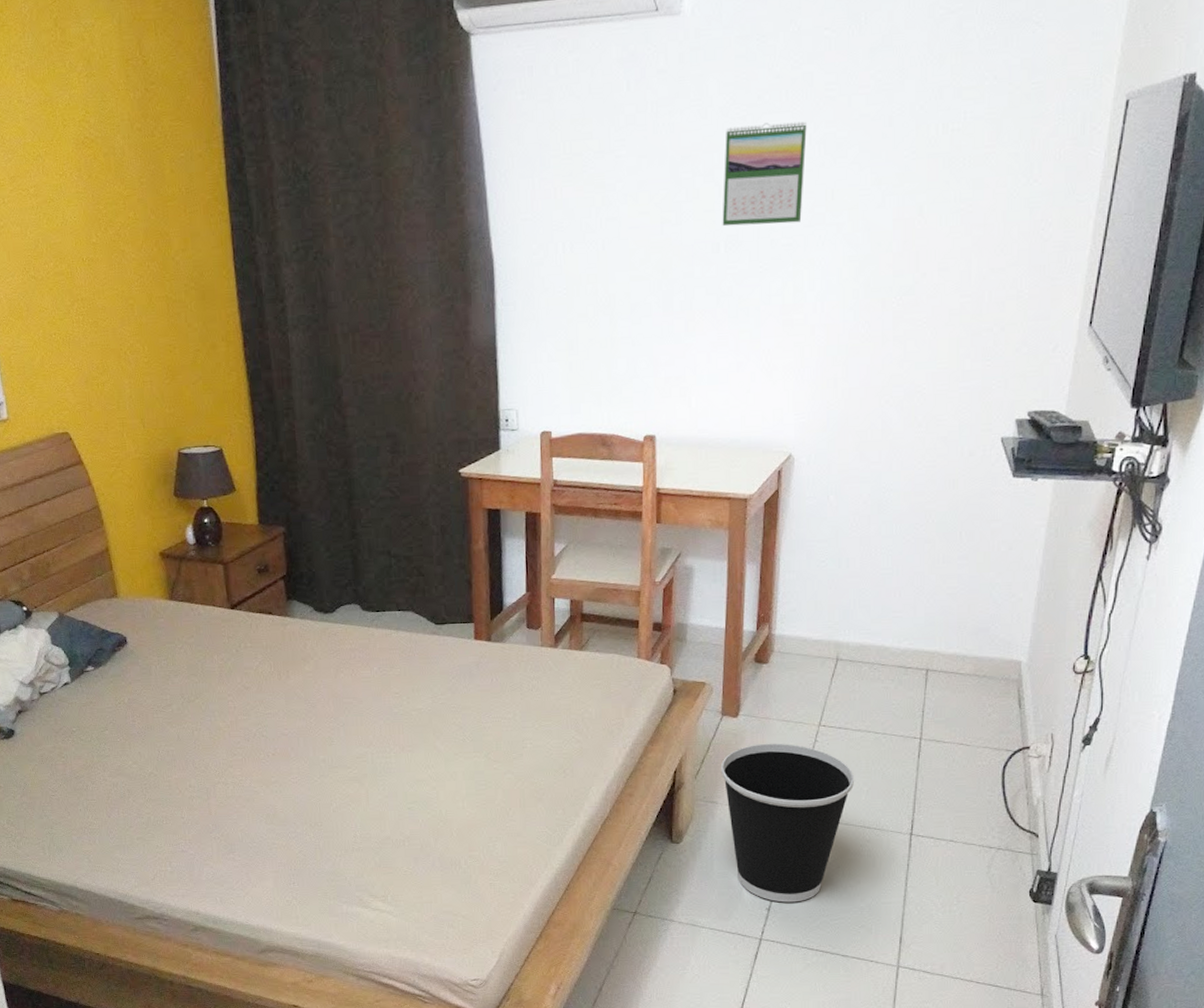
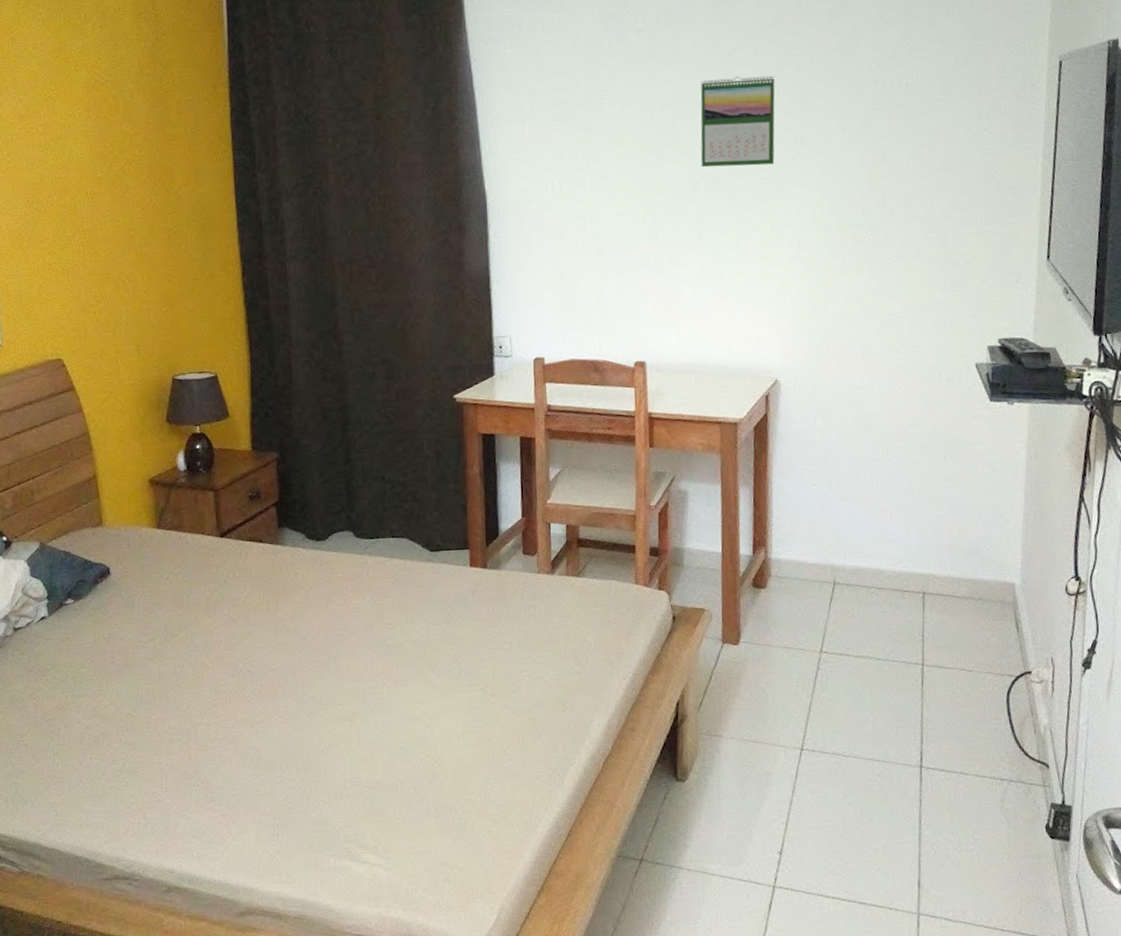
wastebasket: present [720,743,854,903] -> none [723,671,860,845]

